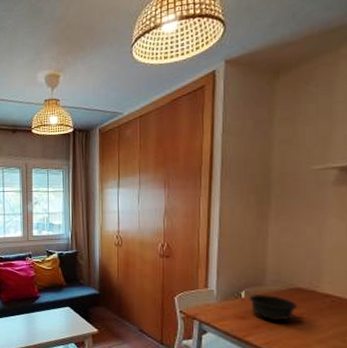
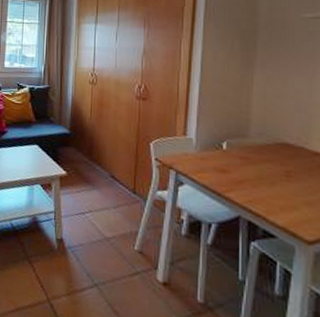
bowl: present [249,295,297,321] -> none [231,147,283,178]

